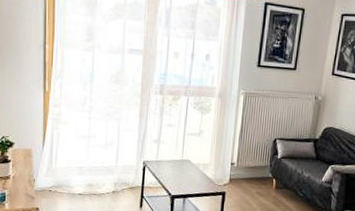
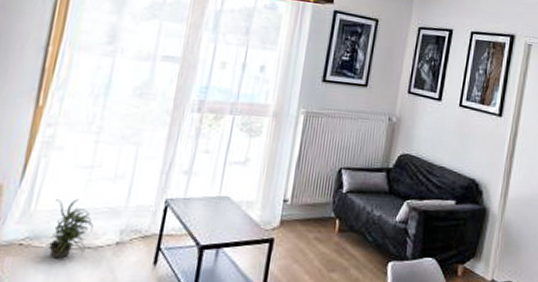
potted plant: none [66,160,96,201] -> present [45,199,94,259]

